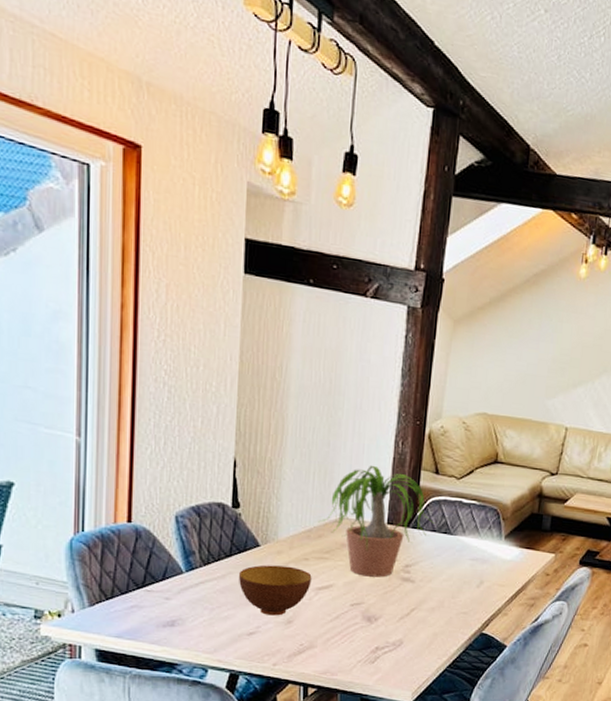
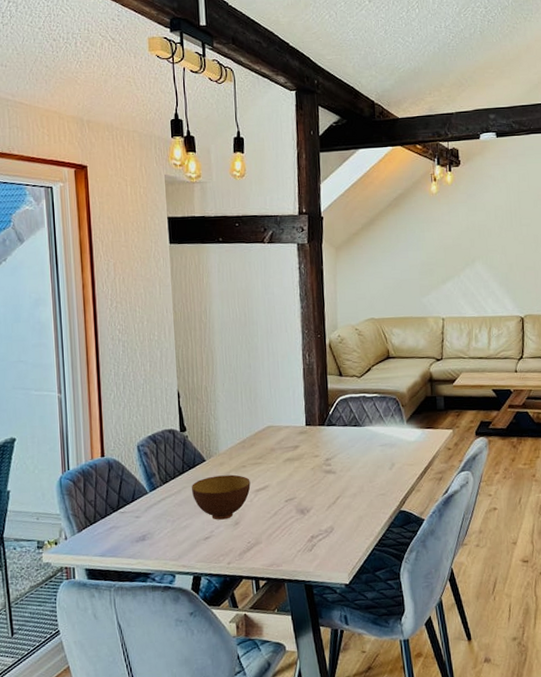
potted plant: present [318,465,435,577] -> none [249,377,346,474]

